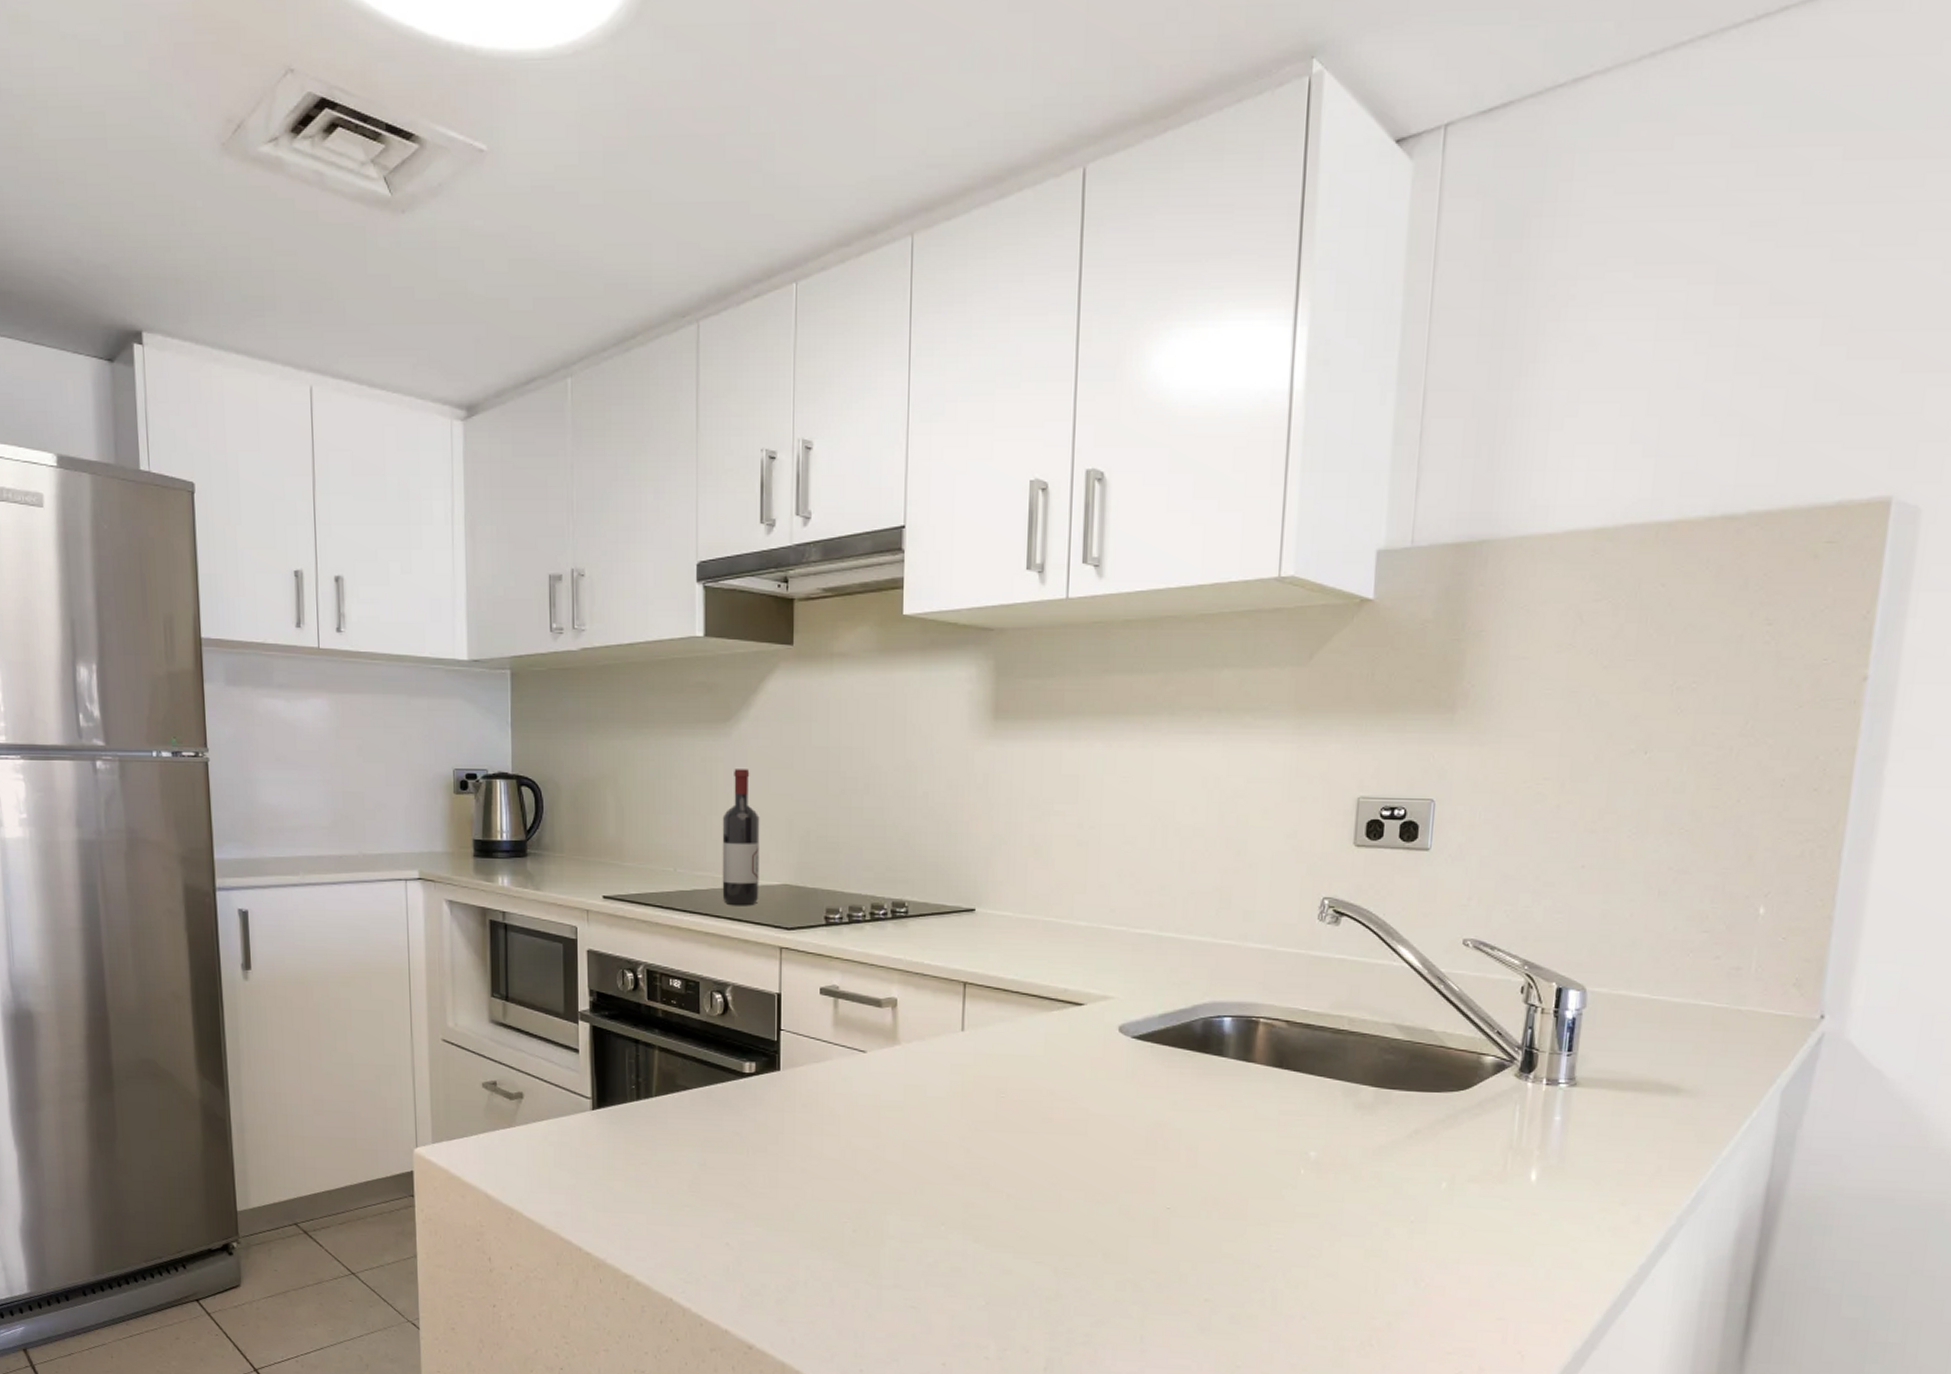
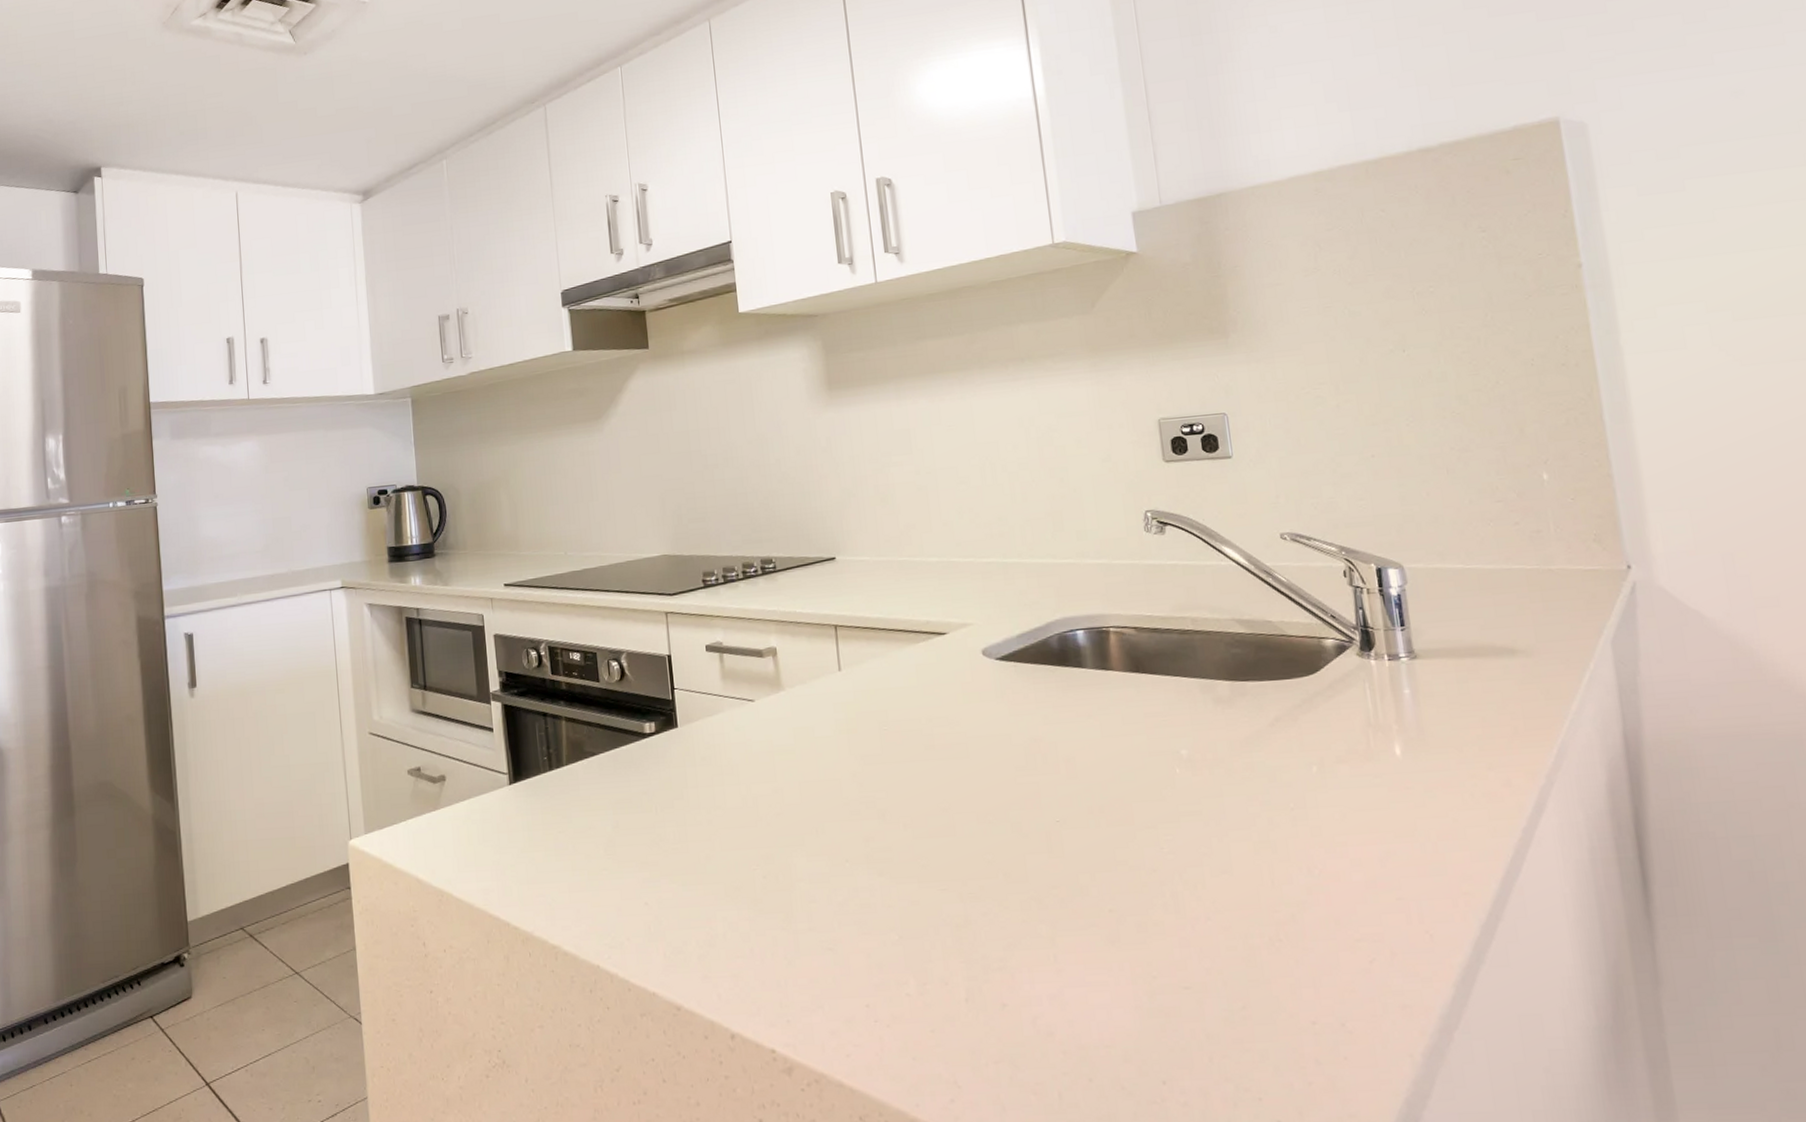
wine bottle: present [722,769,760,906] -> none [603,458,642,580]

